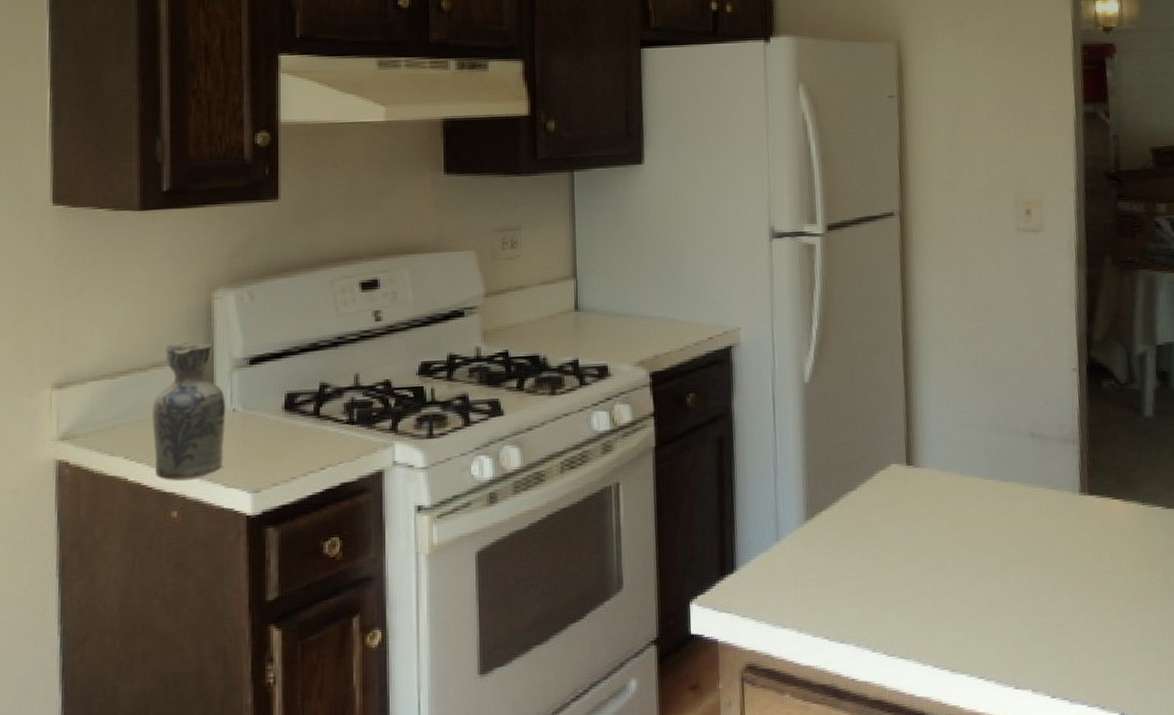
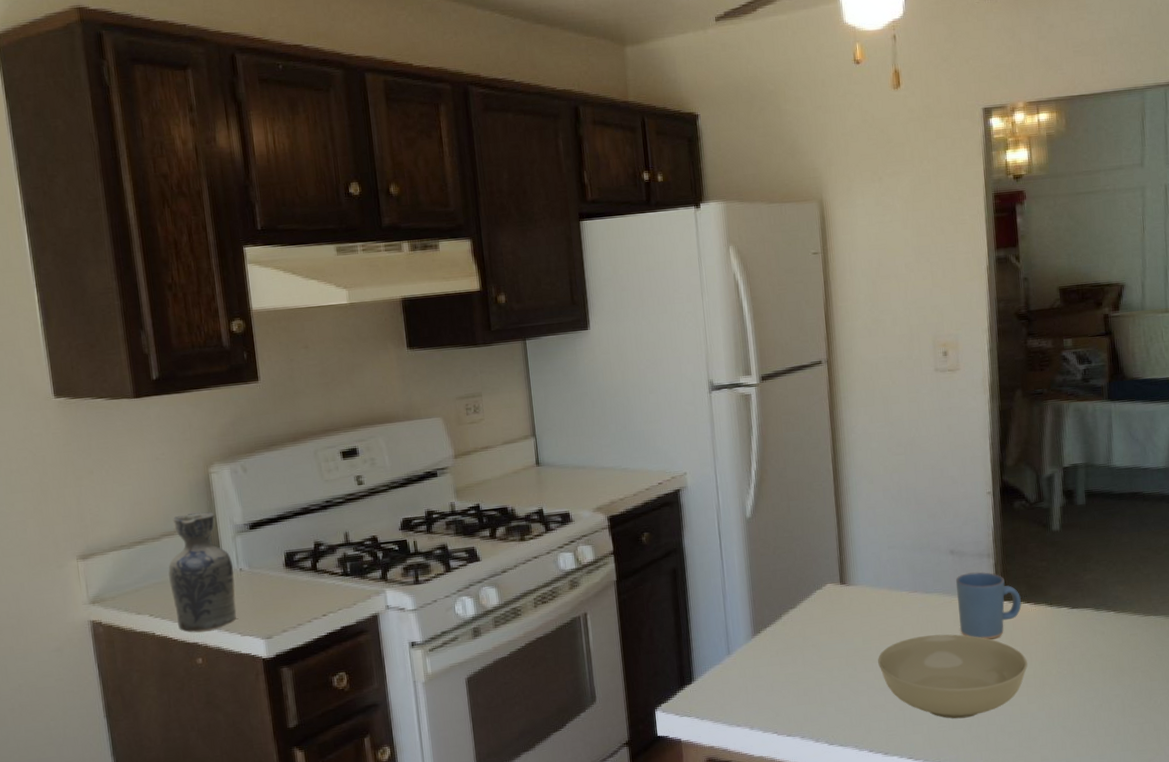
bowl: none [946,530,1117,633] -> present [878,634,1028,719]
mug: none [1036,459,1110,540] -> present [955,571,1021,640]

